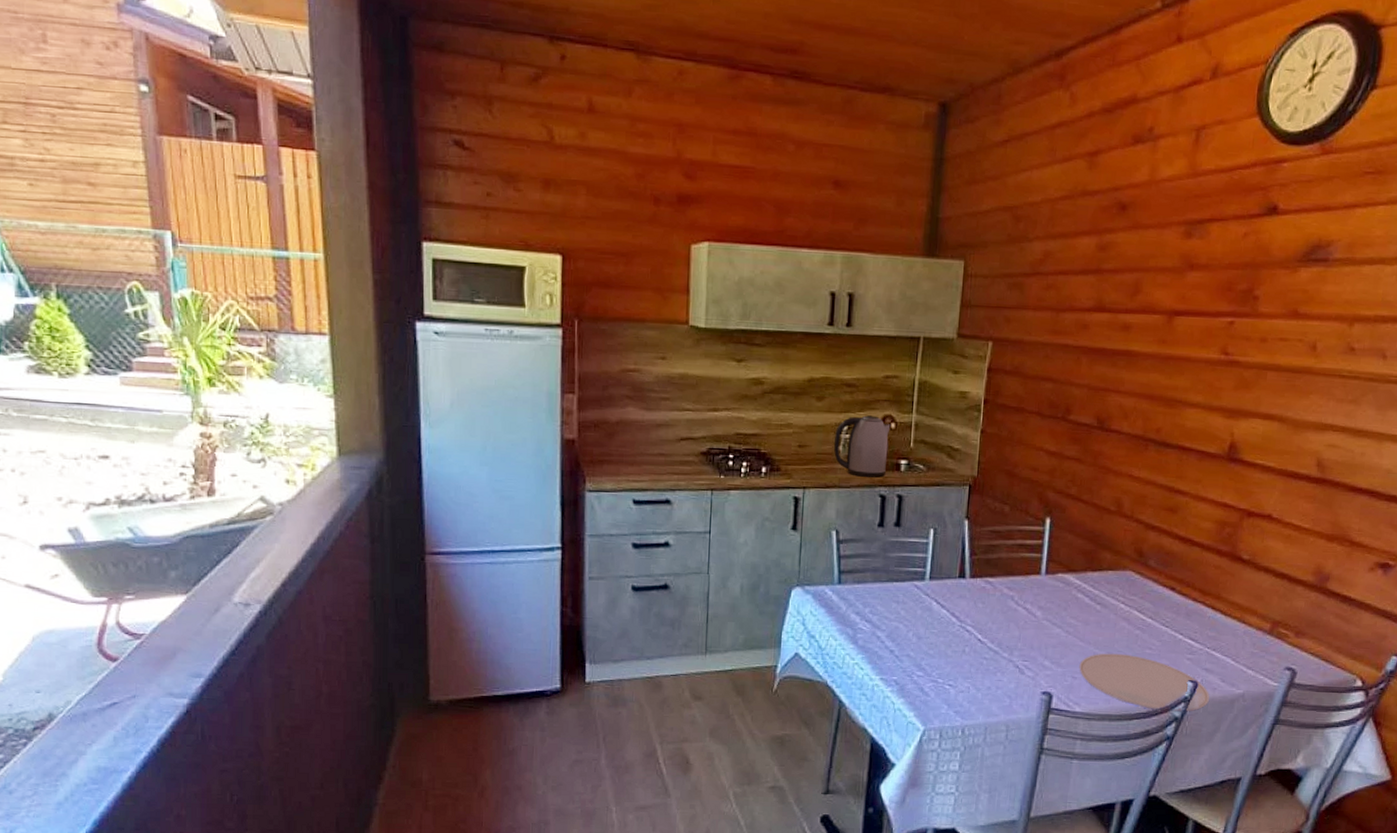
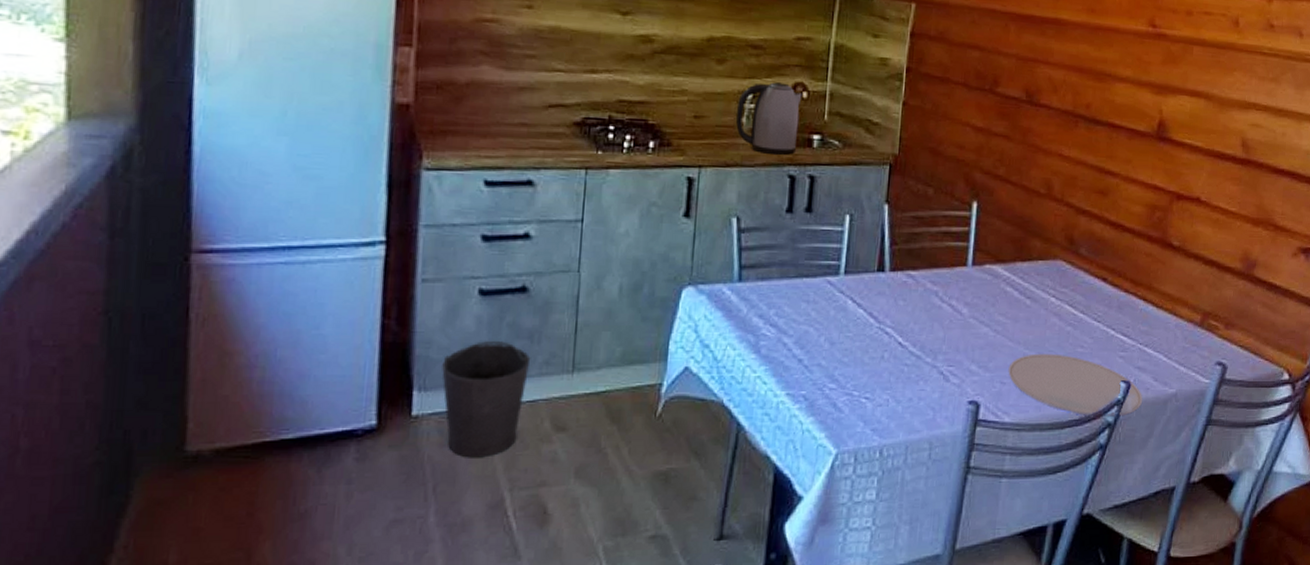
bucket: none [606,627,673,717] -> present [442,341,531,458]

